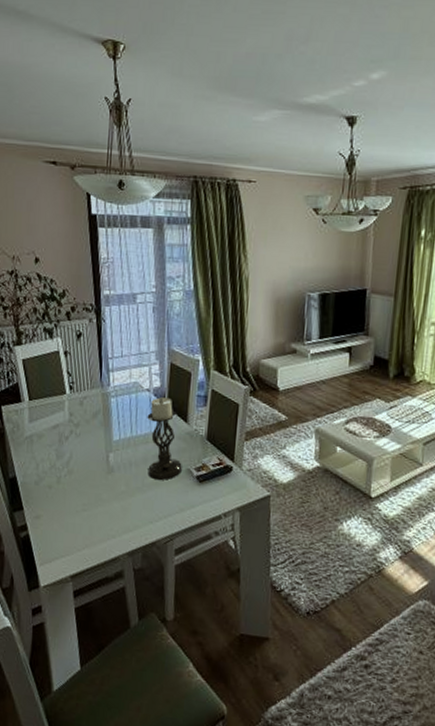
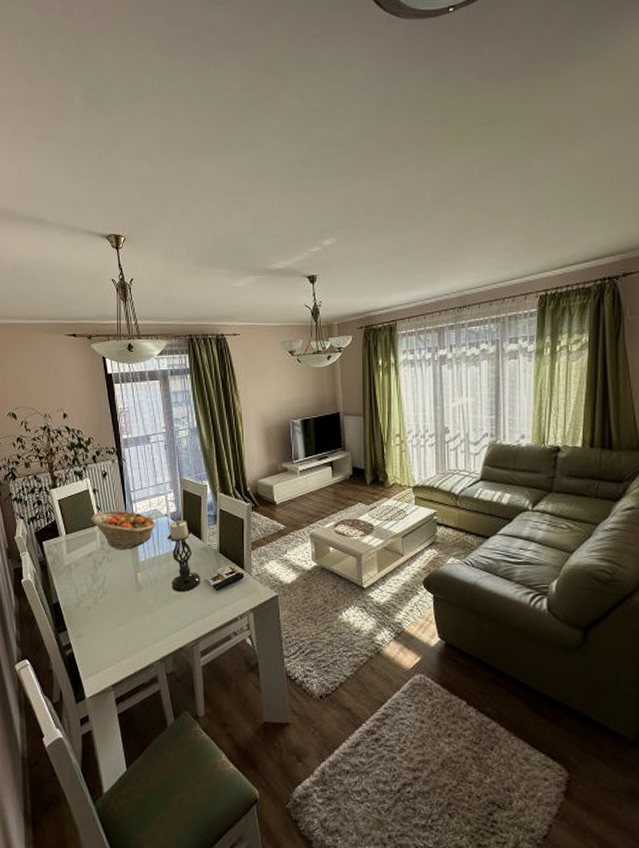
fruit basket: none [59,377,136,426] -> present [91,510,156,550]

